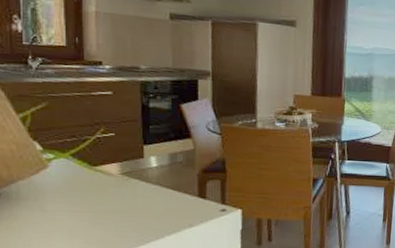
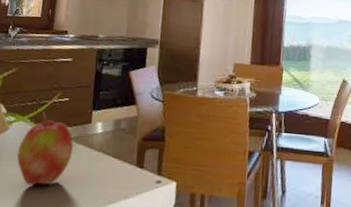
apple: none [63,148,127,221] -> present [17,112,74,186]

